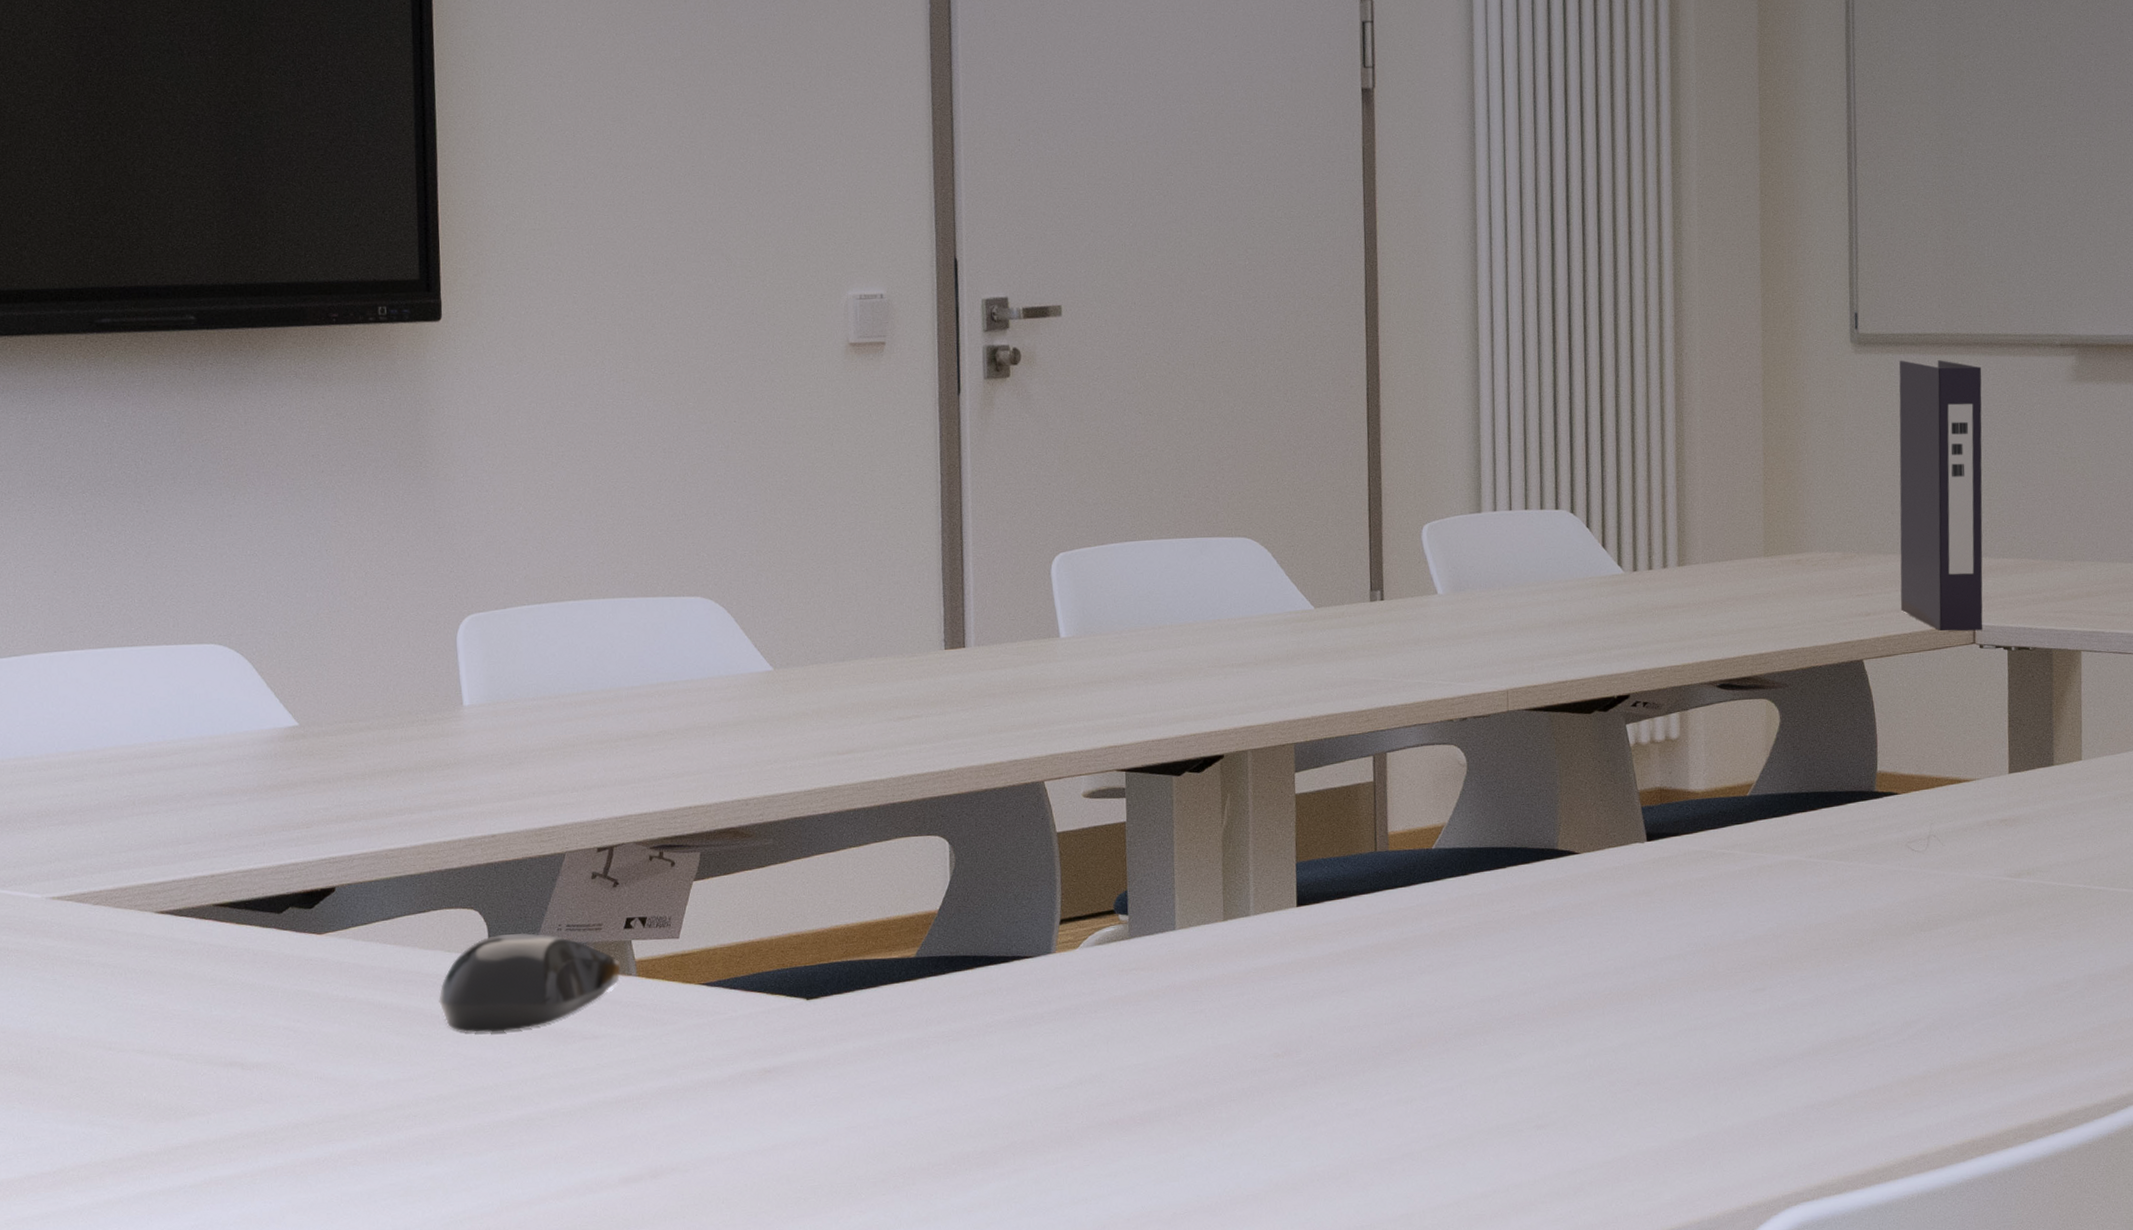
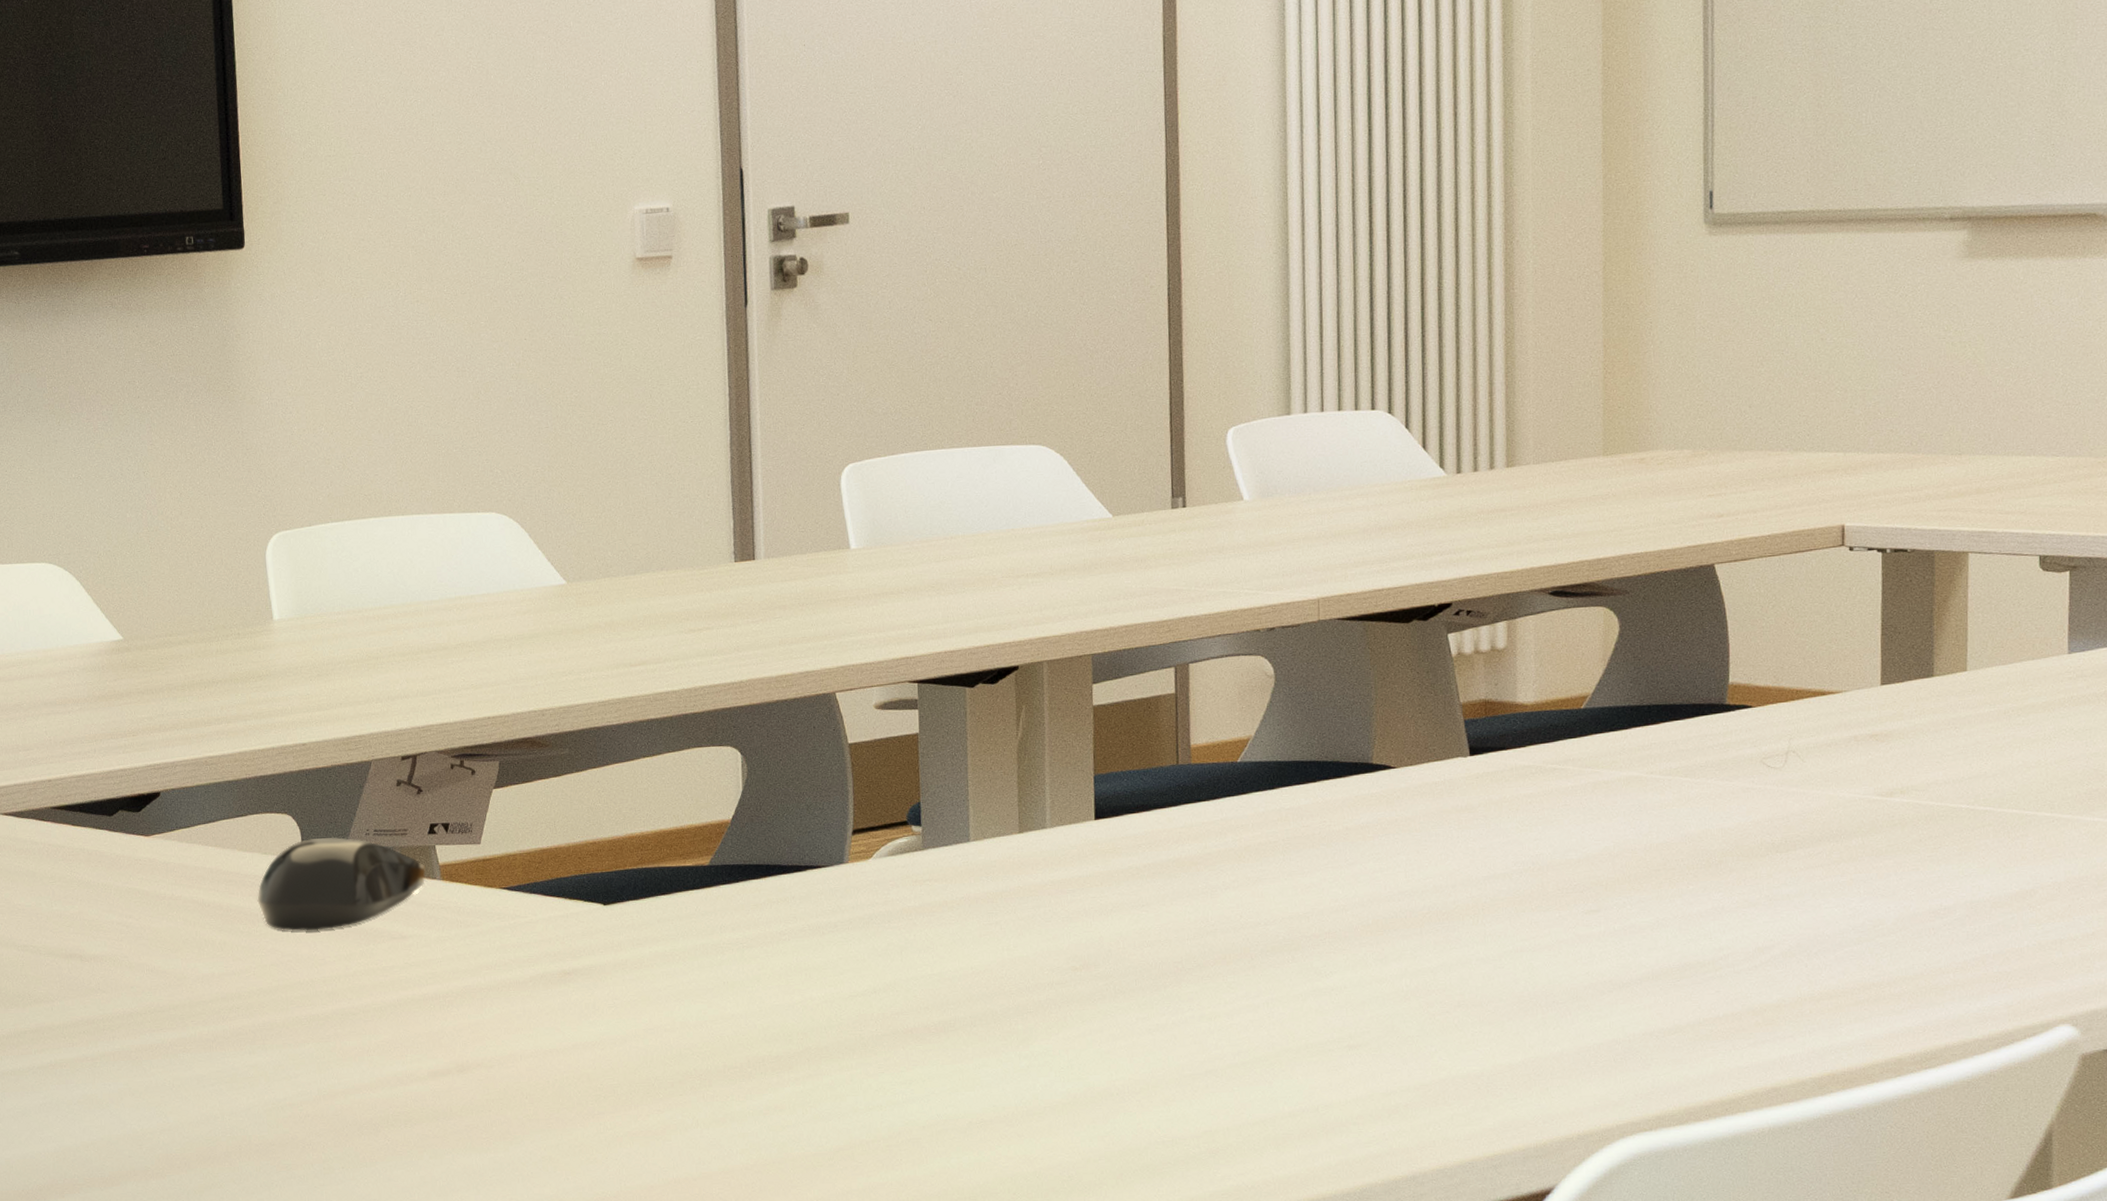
binder: present [1899,360,1983,632] -> none [1758,239,1857,533]

